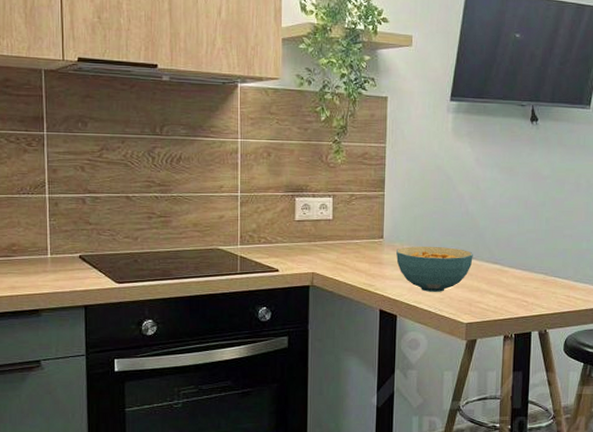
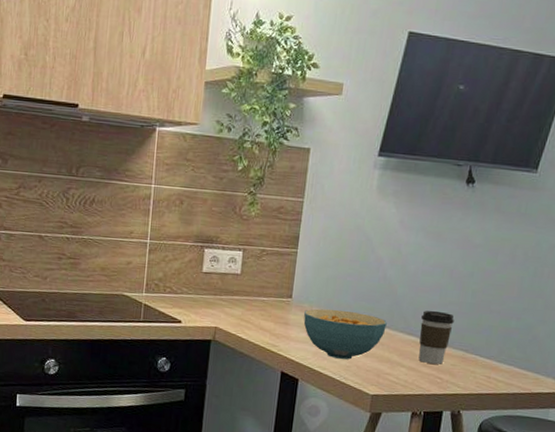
coffee cup: none [503,239,533,289] -> present [418,310,454,364]

